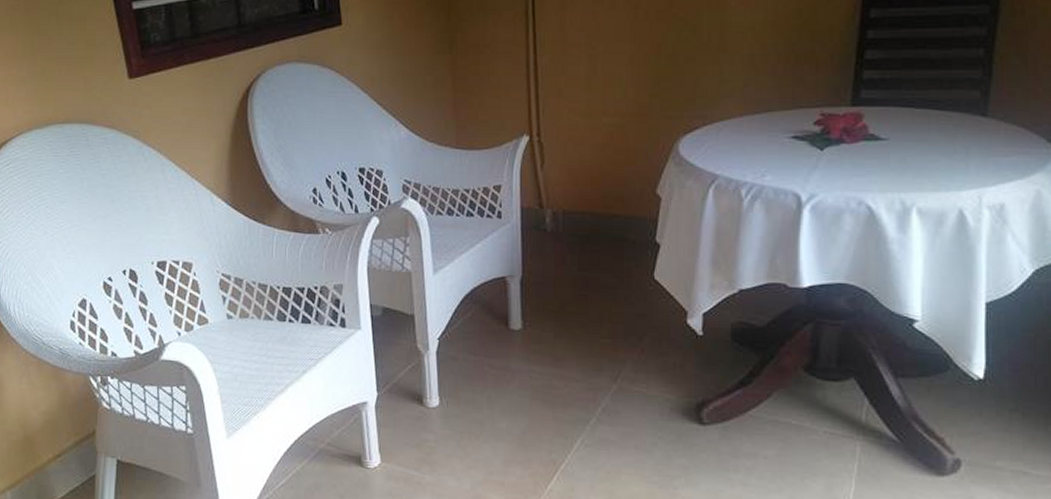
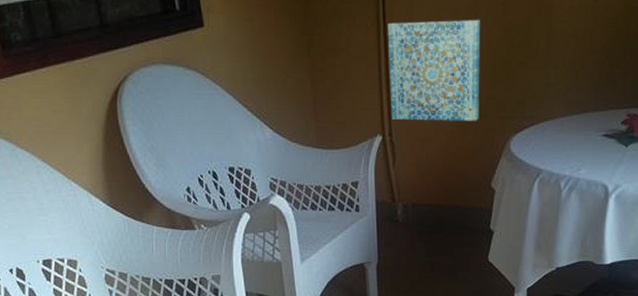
wall art: none [537,13,642,121] -> present [387,19,481,121]

